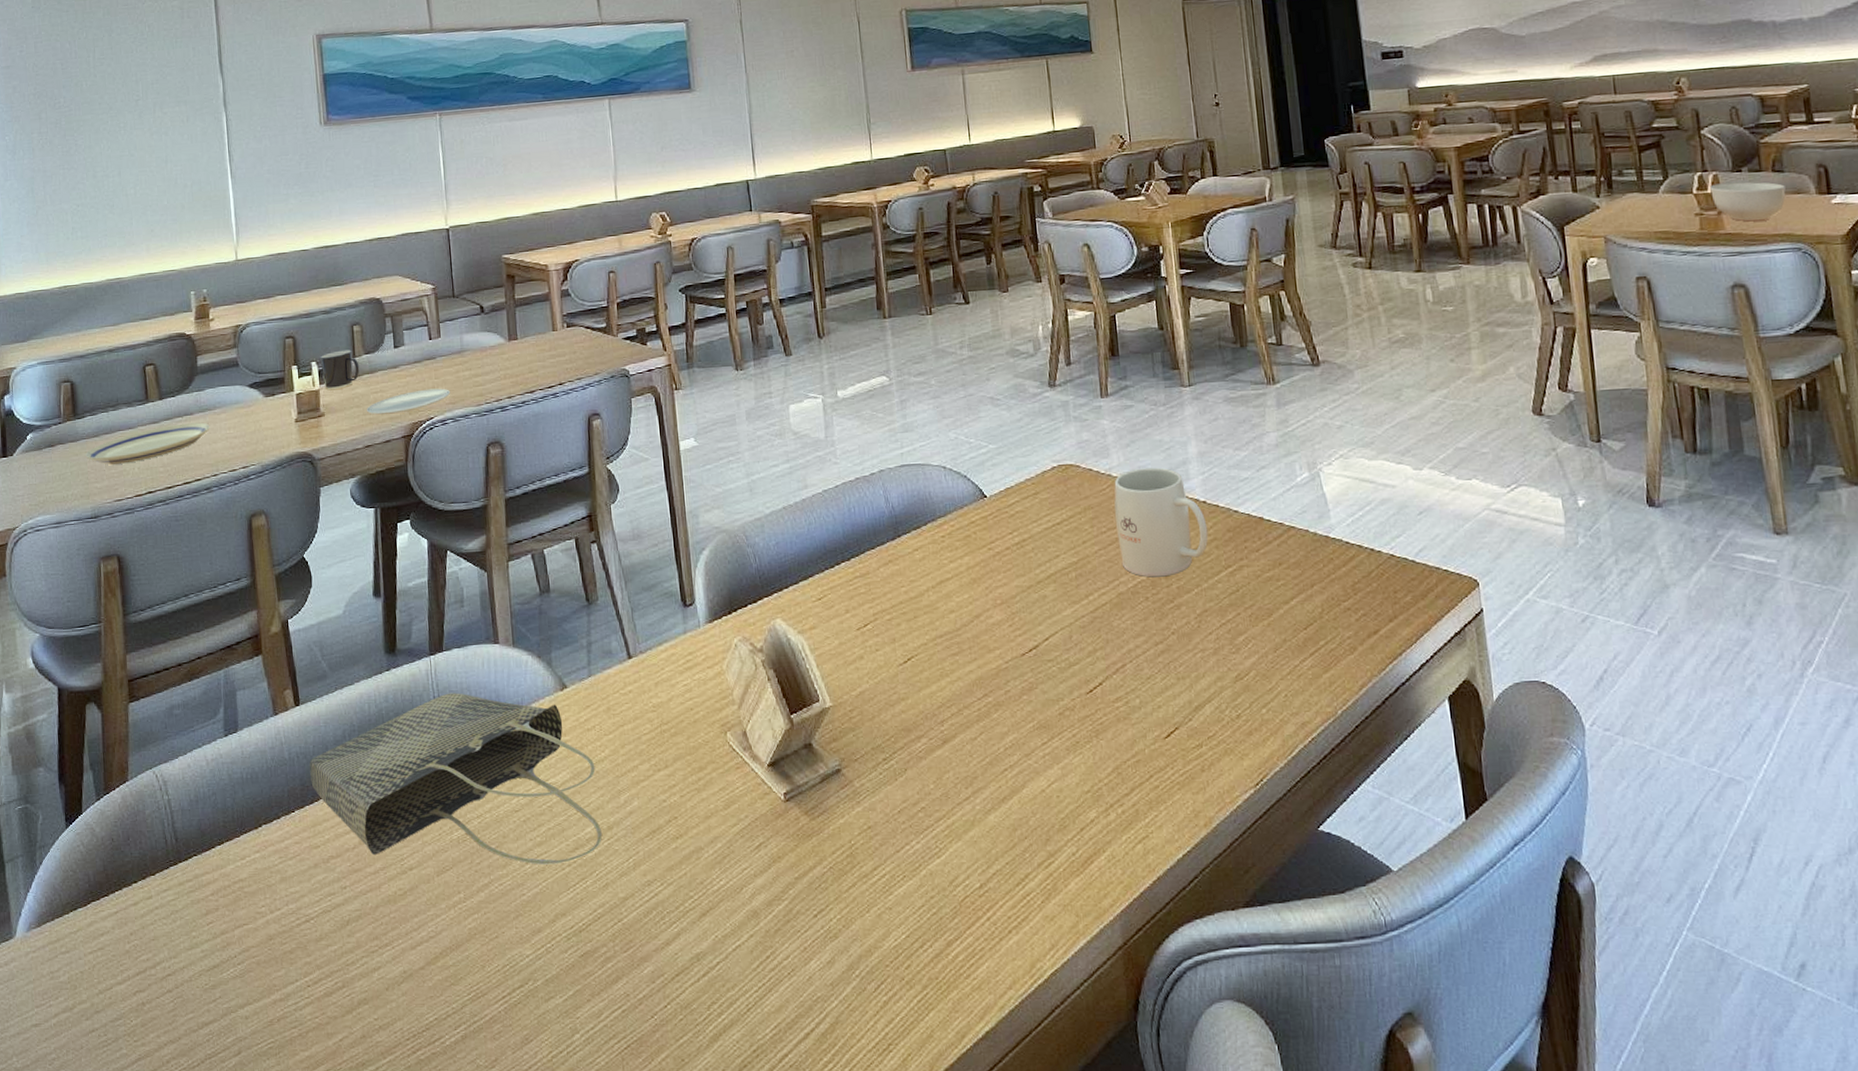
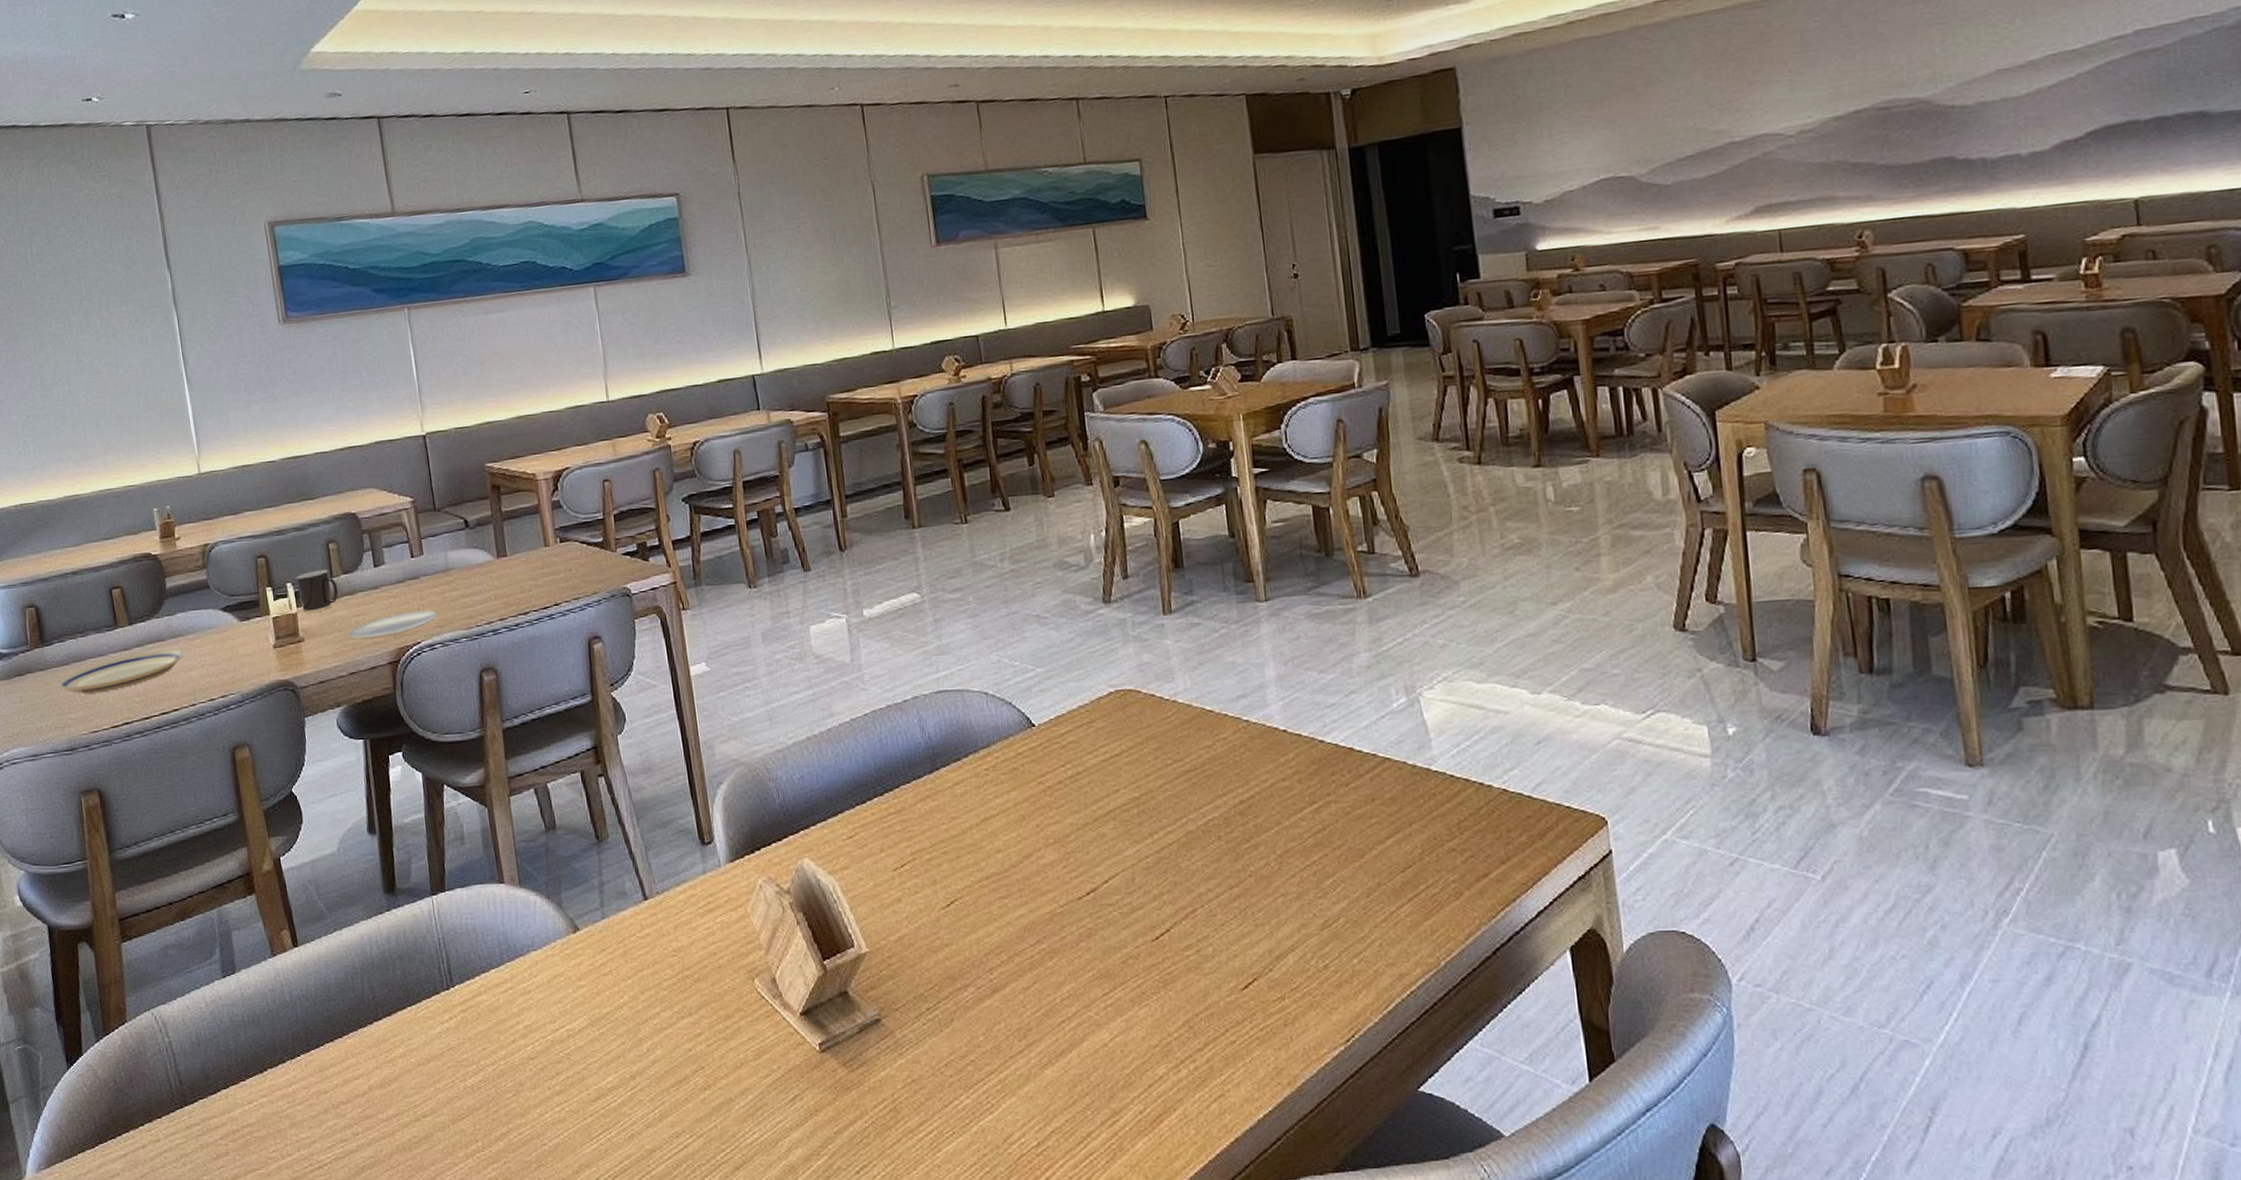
tote bag: present [309,693,602,865] -> none [312,934,625,1114]
mug: present [1113,467,1209,578] -> none [1180,692,1290,815]
bowl: present [1710,181,1786,222] -> none [1897,353,1993,402]

